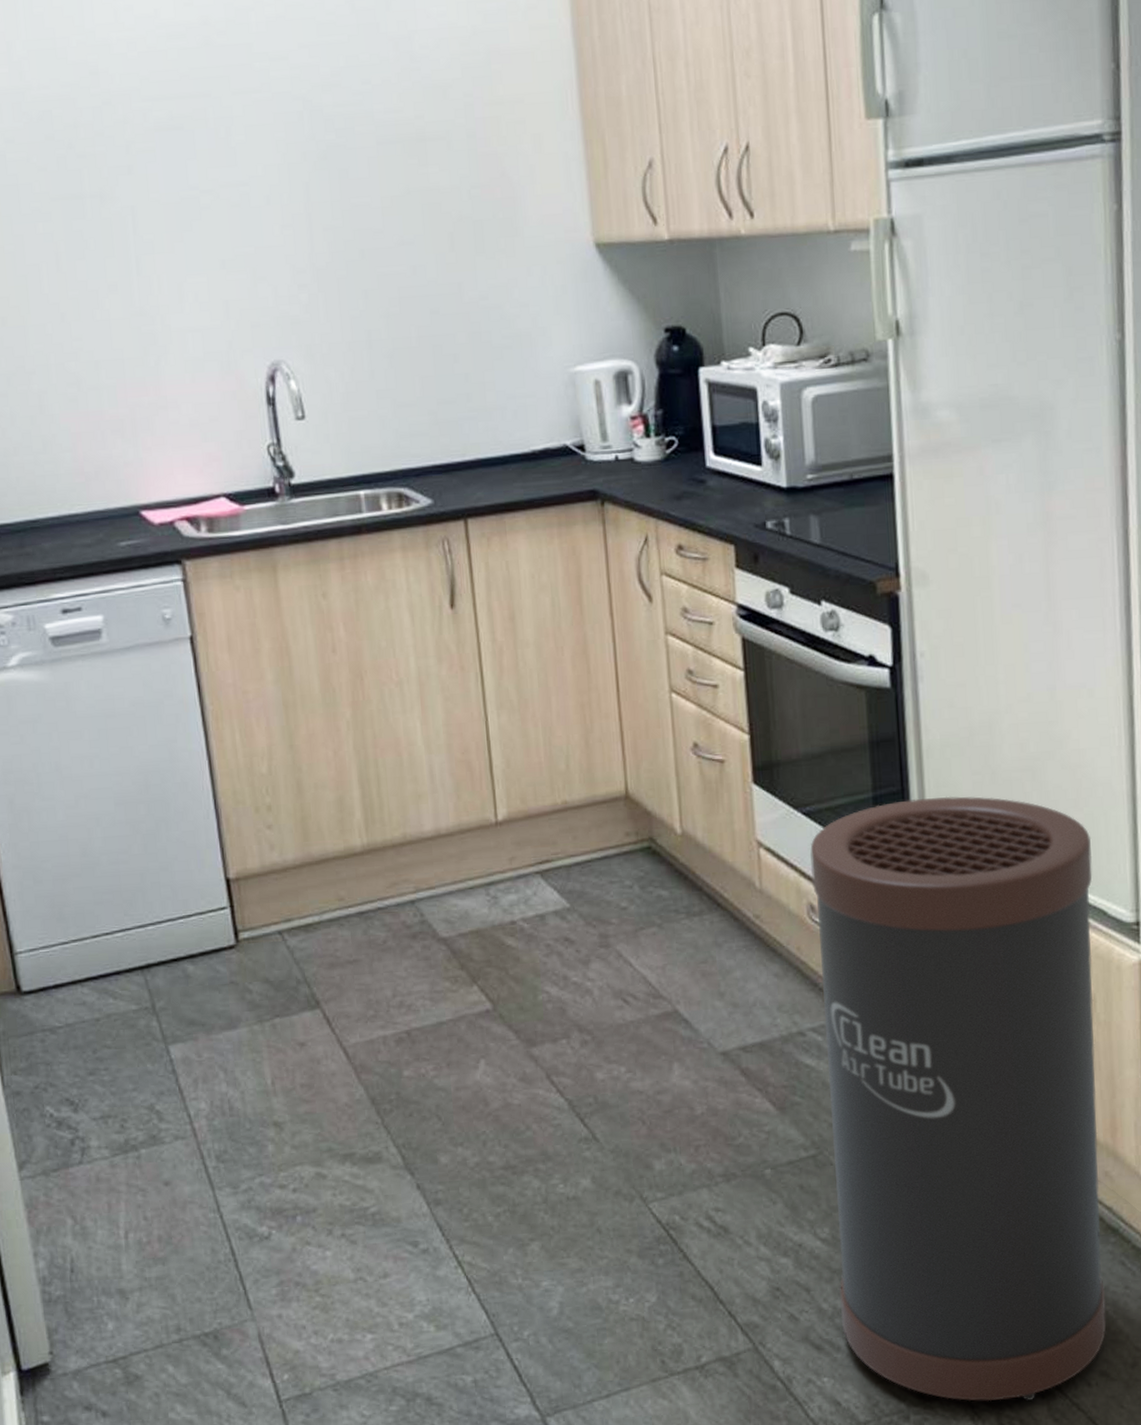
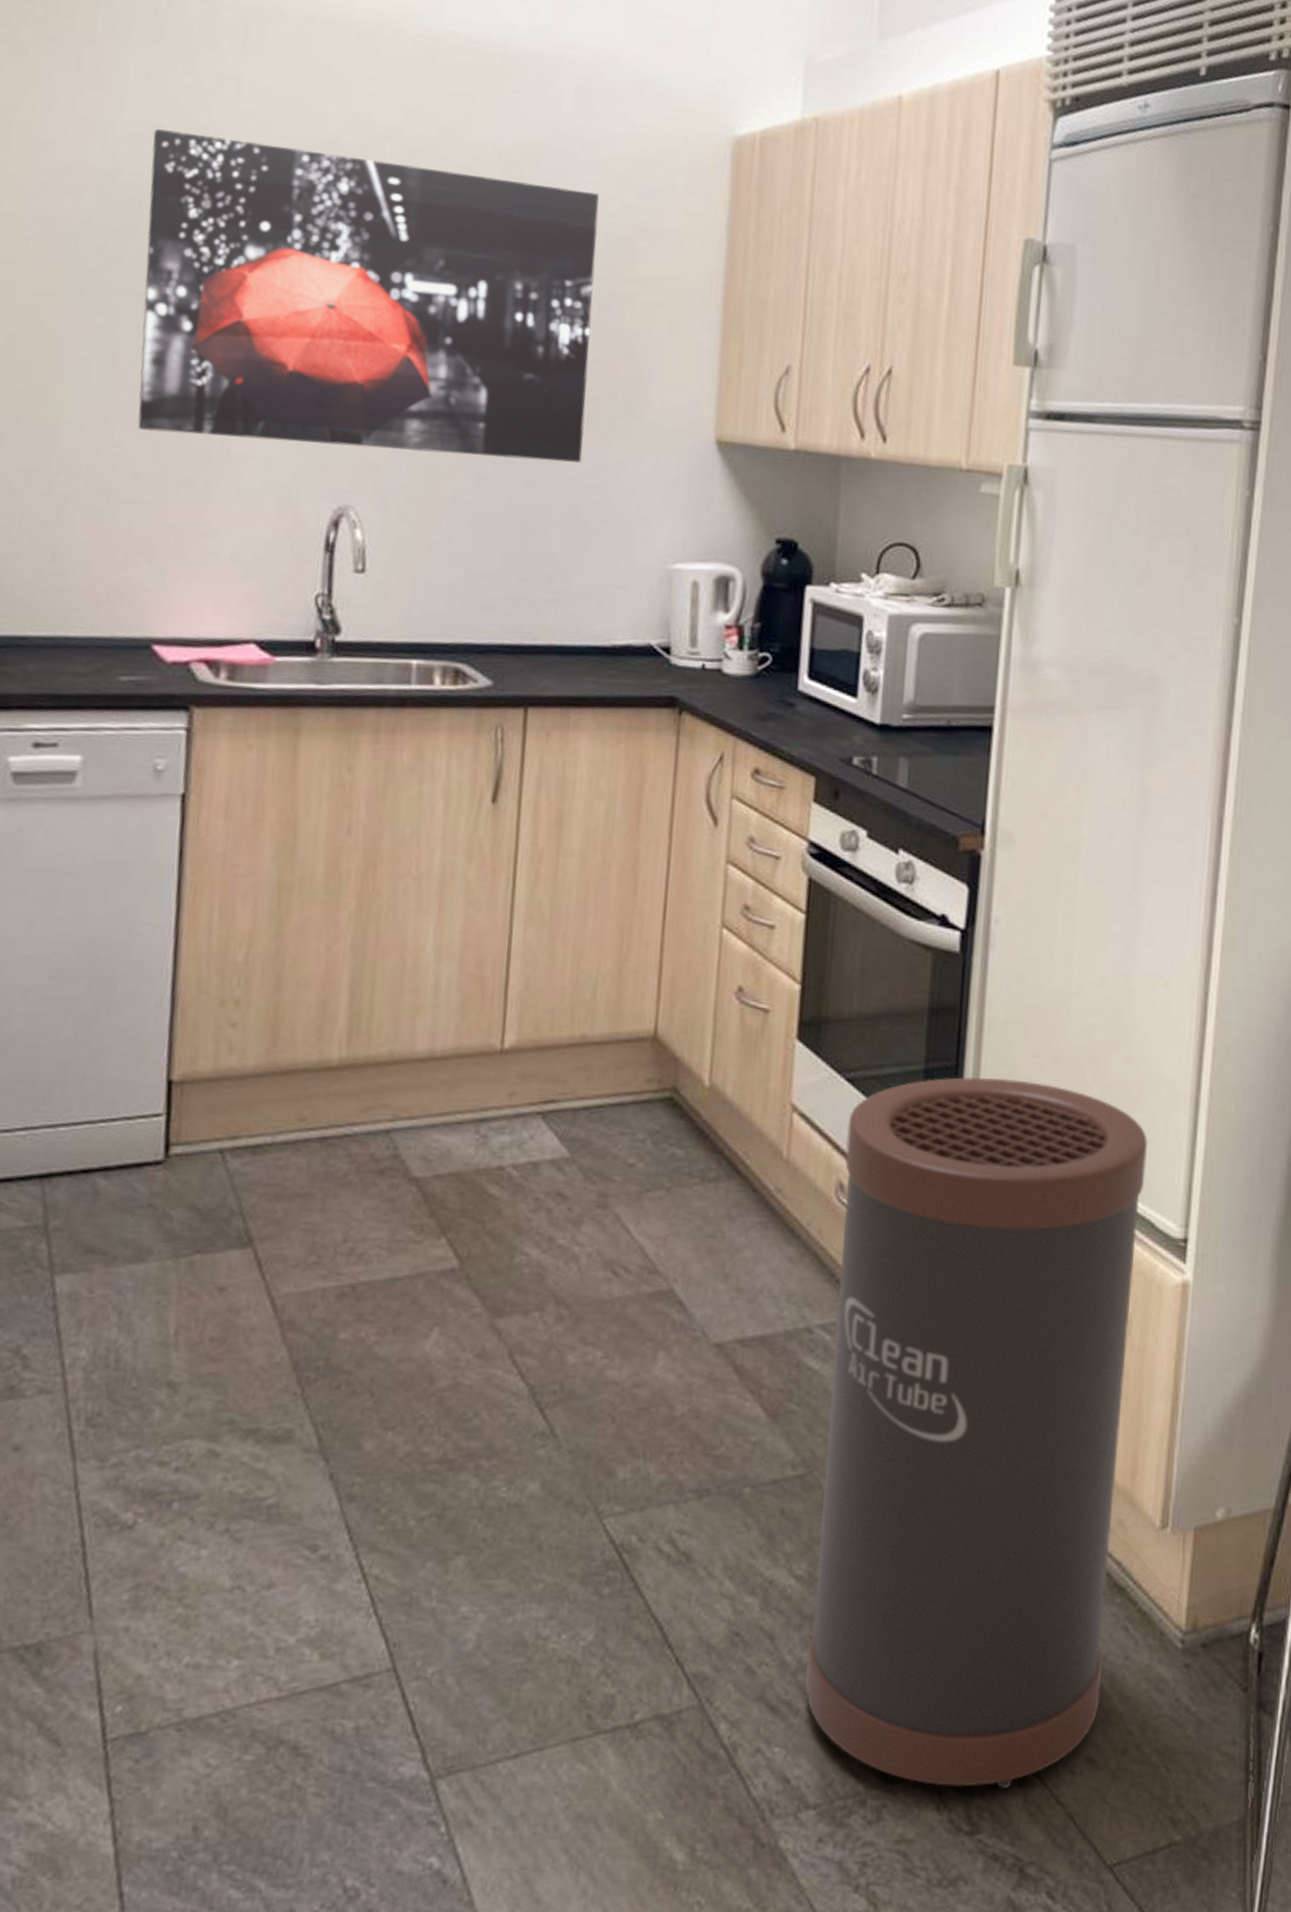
wall art: none [49,24,476,322] -> present [137,129,599,463]

